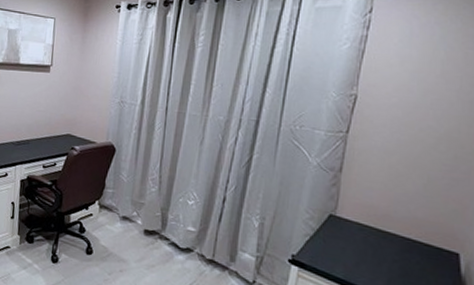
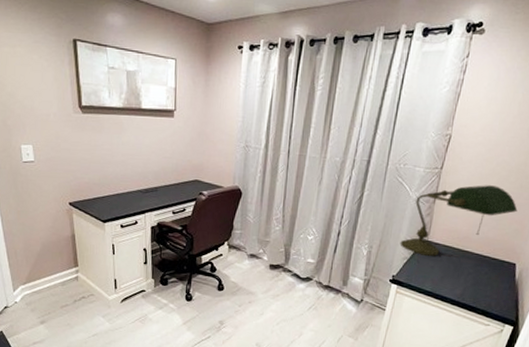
desk lamp: none [299,153,454,236] -> present [400,185,518,256]

